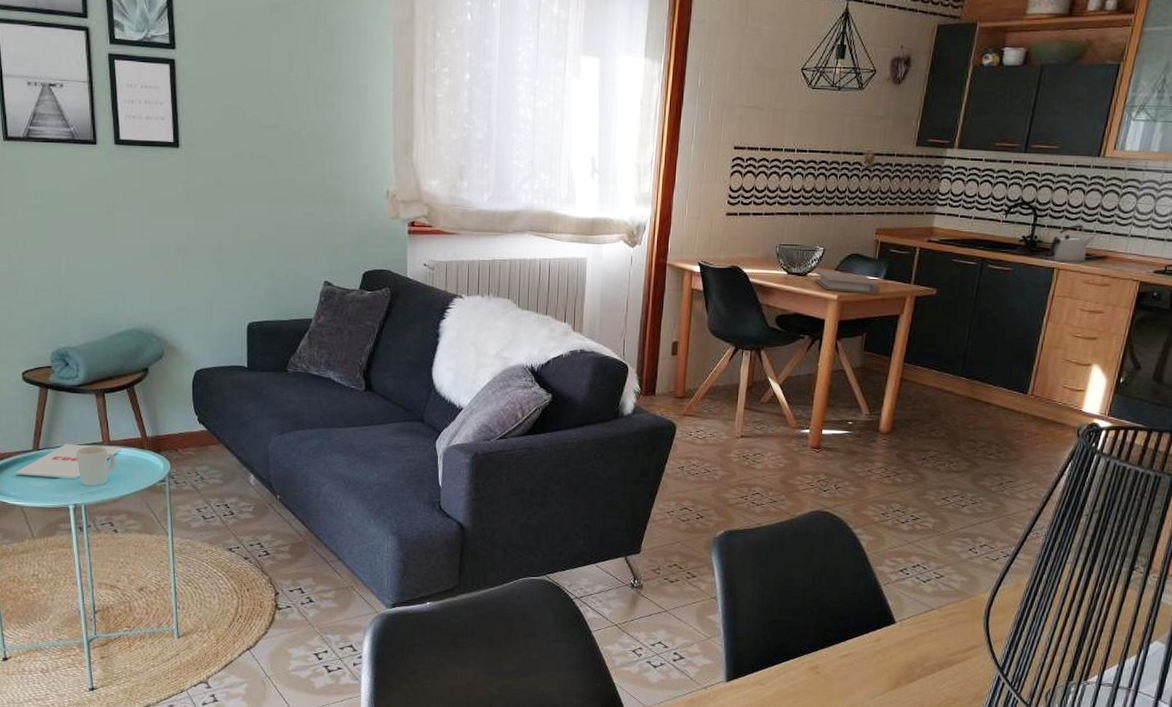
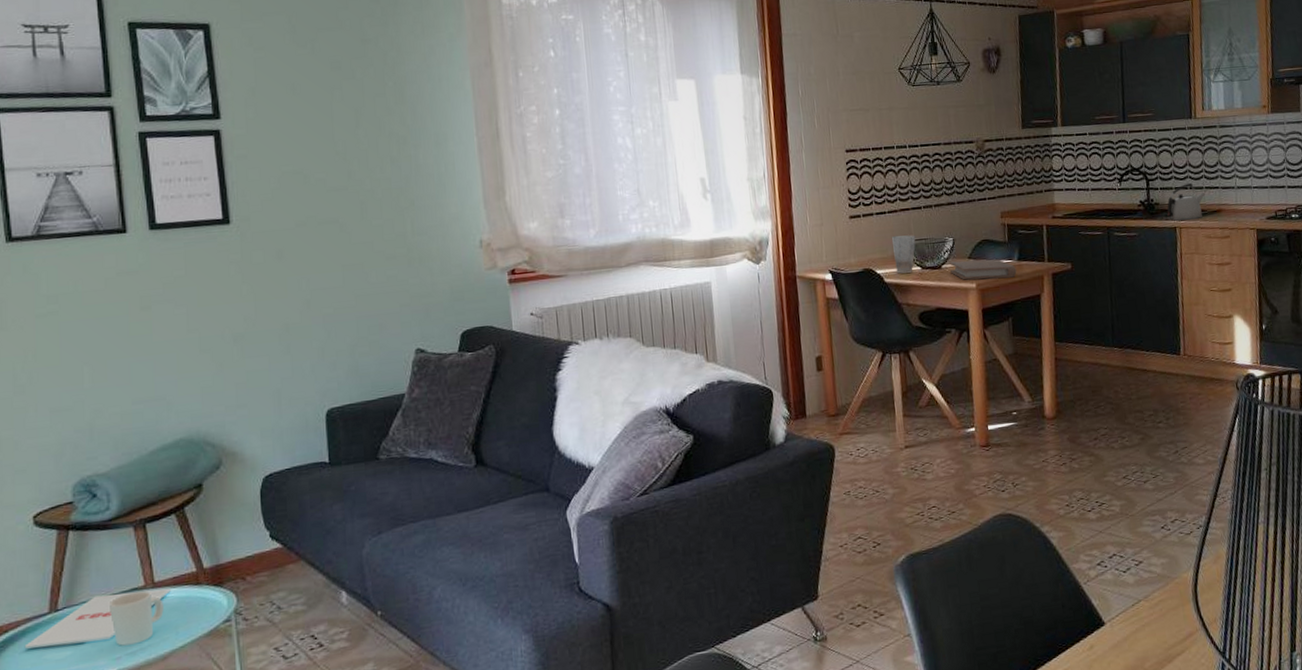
cup: none [762,238,787,276] -> present [891,235,916,274]

